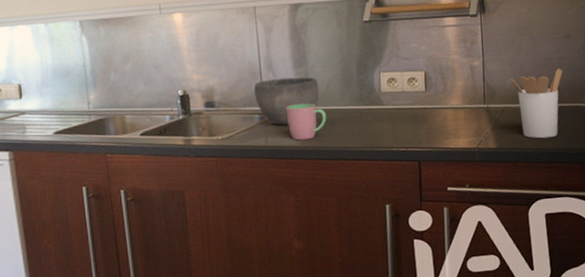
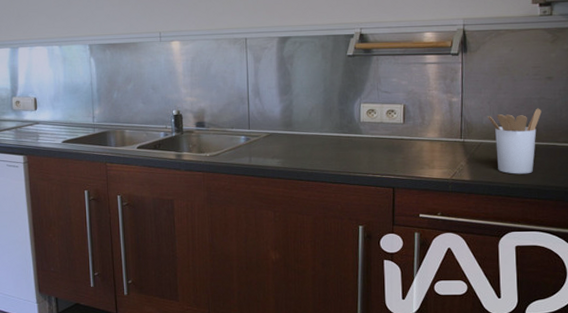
bowl: present [254,77,320,126] -> none [242,104,302,147]
cup: present [285,103,327,141] -> none [269,128,308,162]

